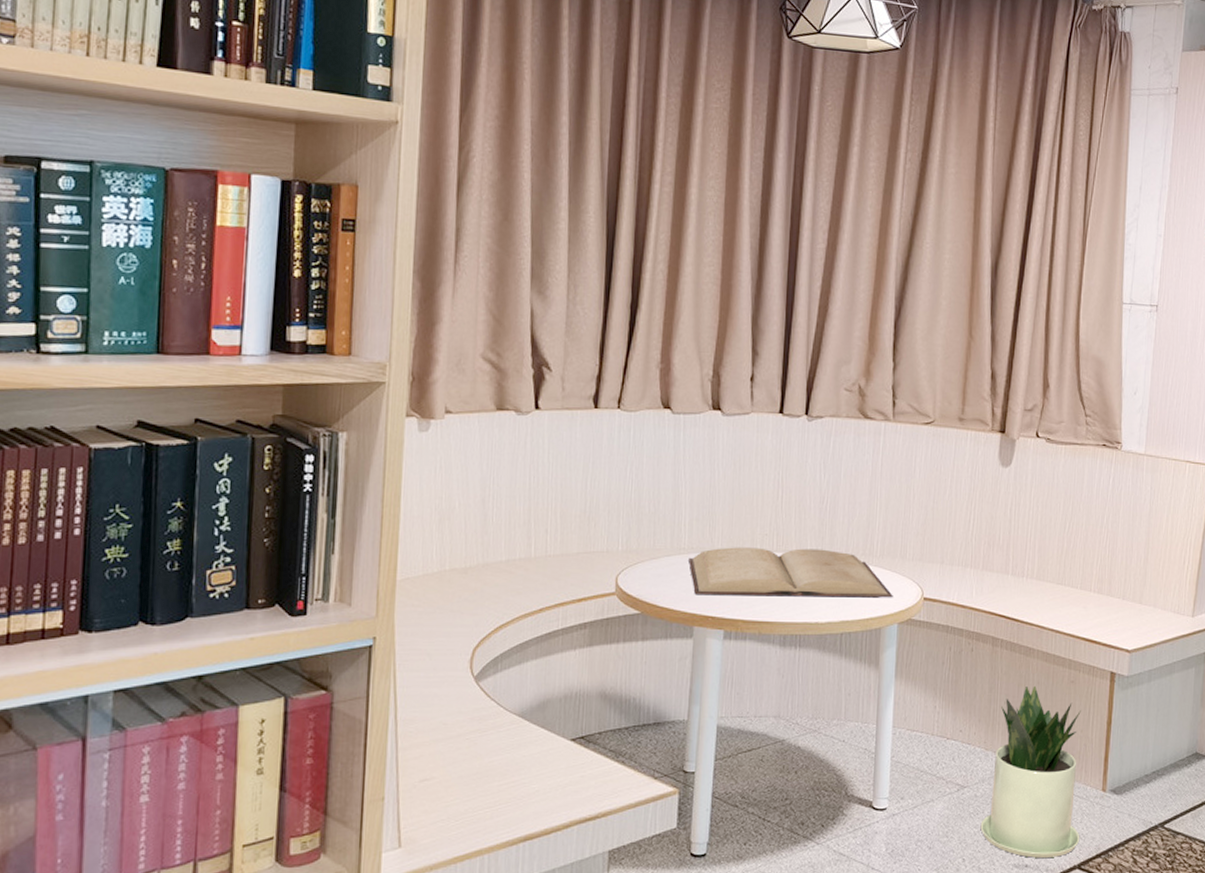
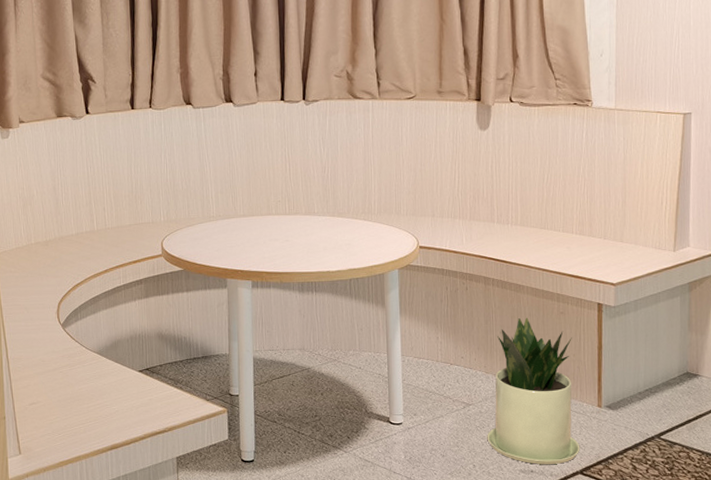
book: present [689,547,893,598] -> none [218,210,392,253]

